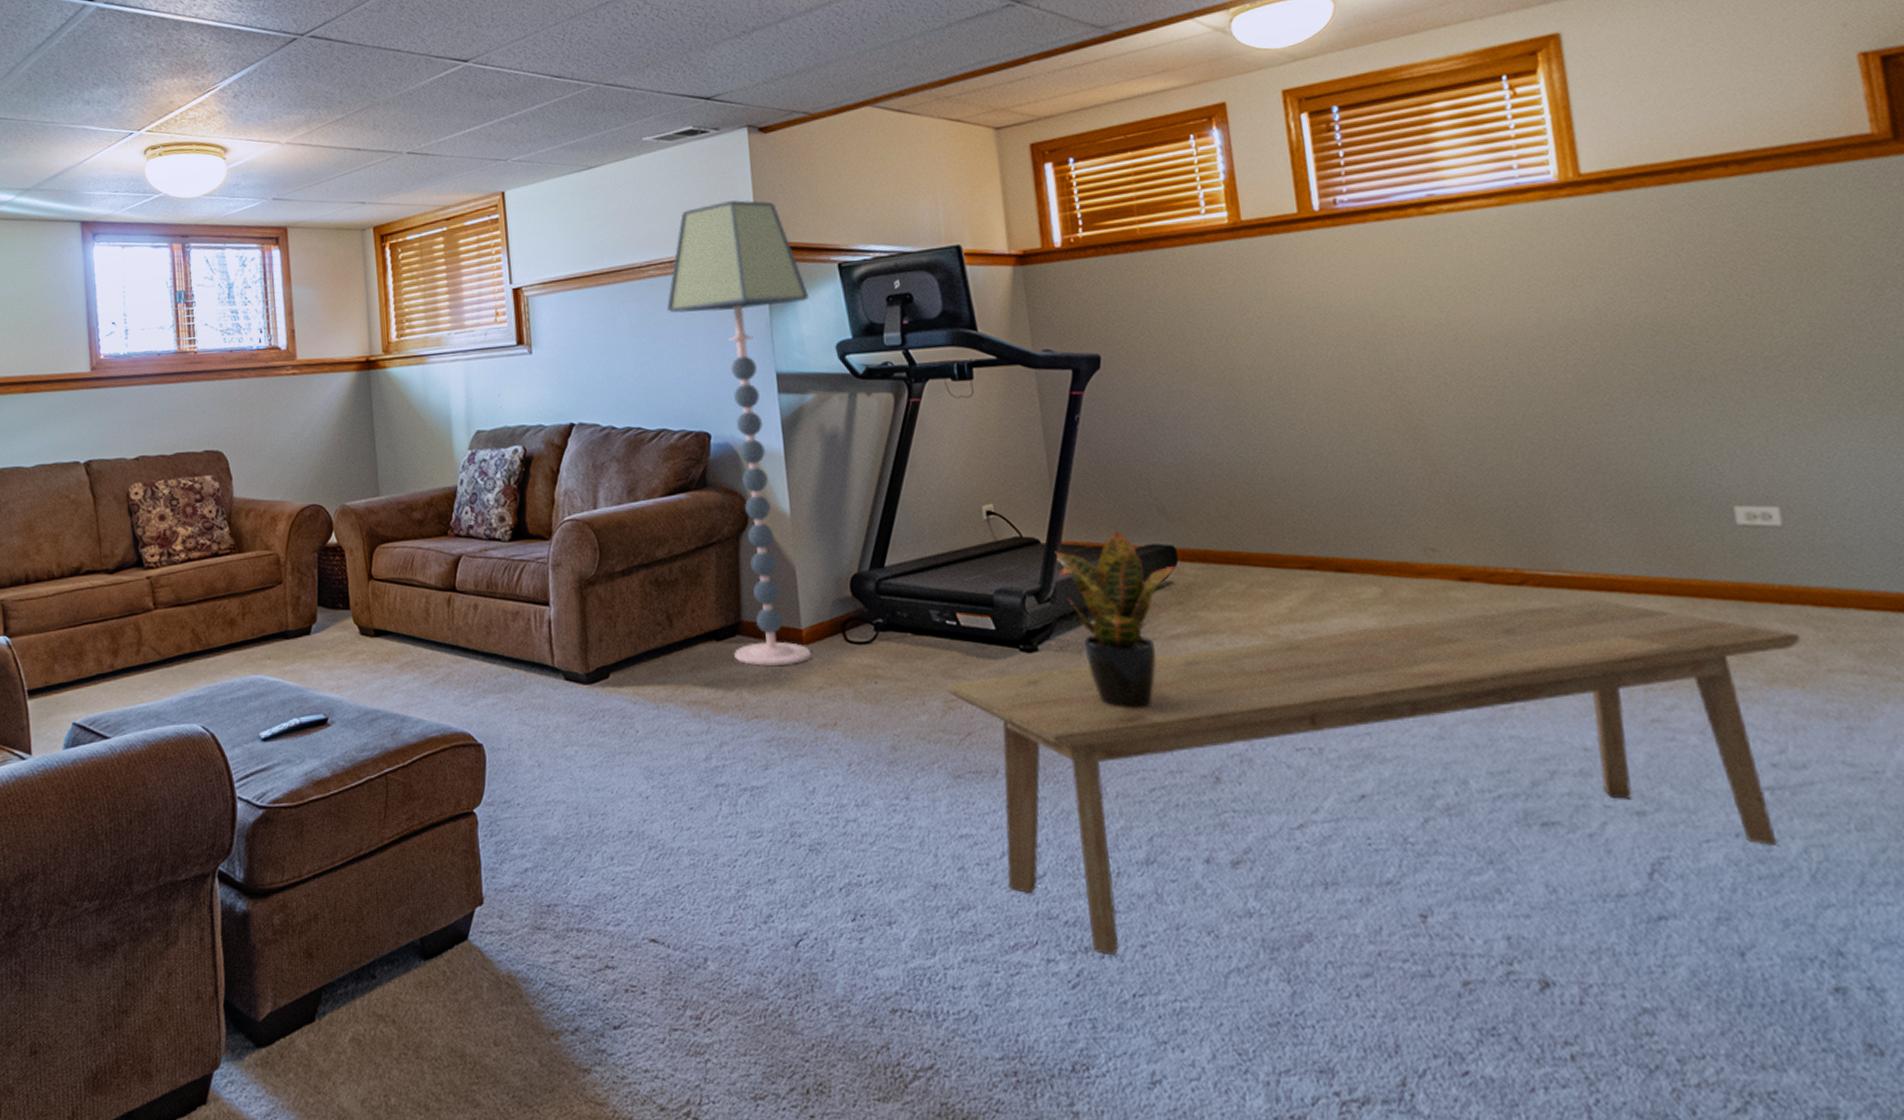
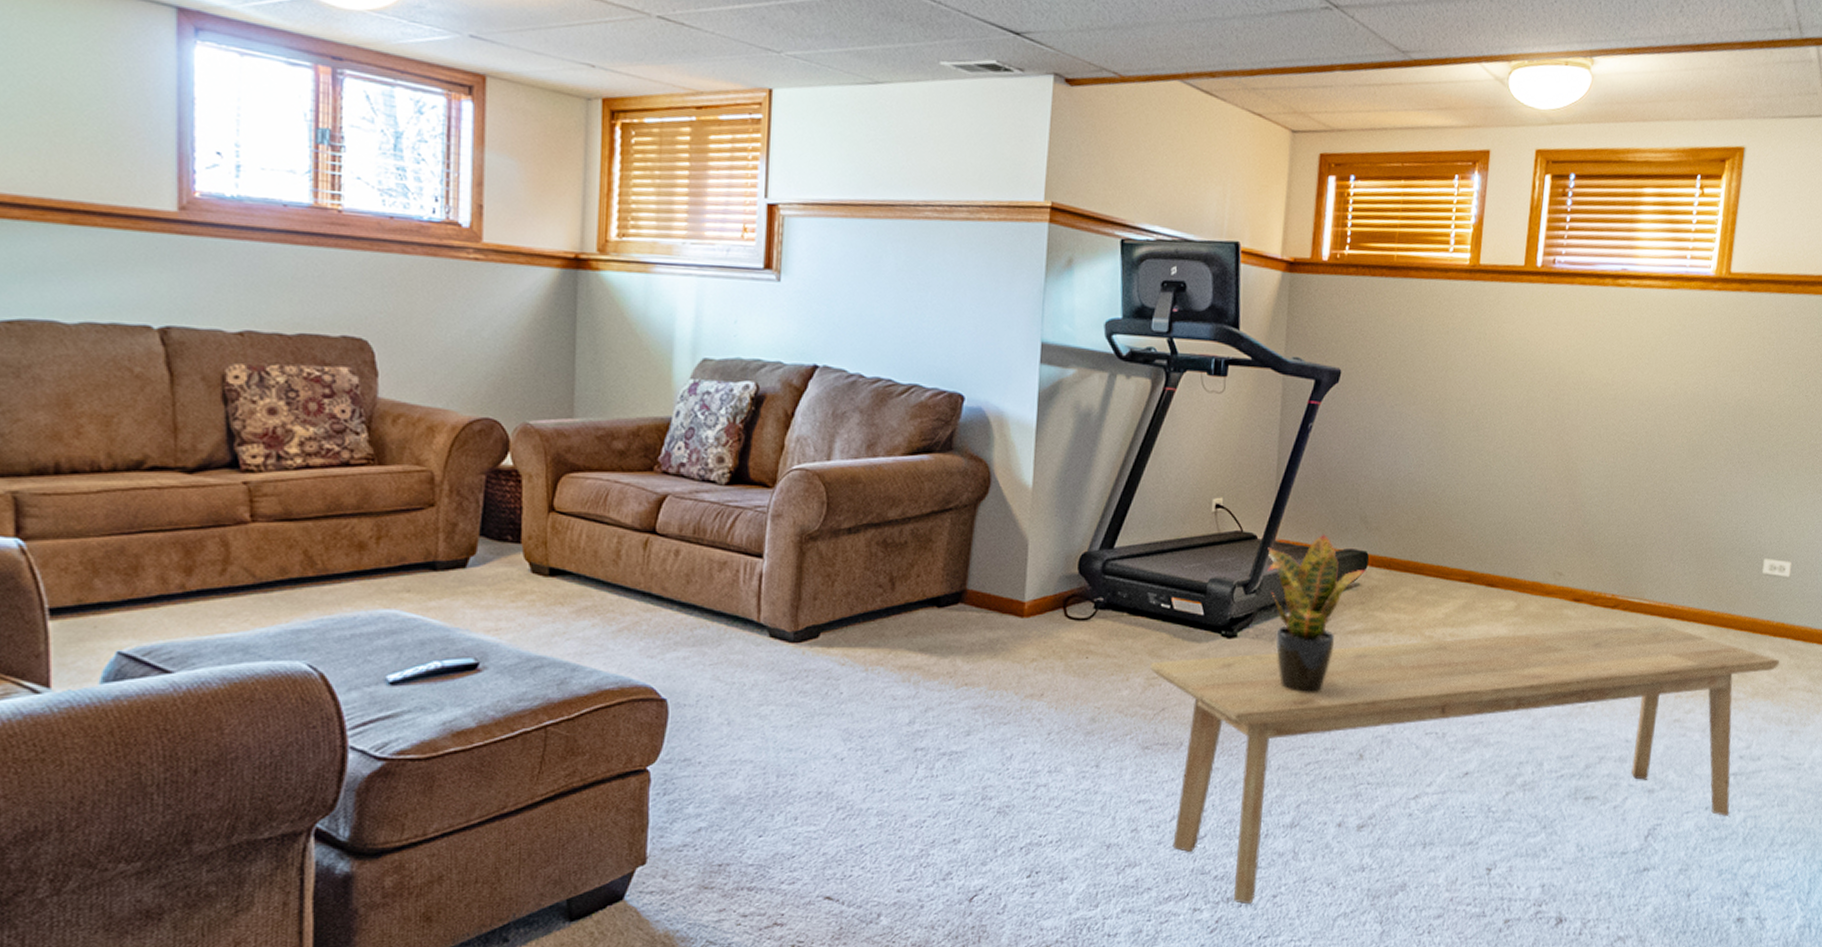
floor lamp: present [667,200,811,667] -> none [939,151,1087,637]

